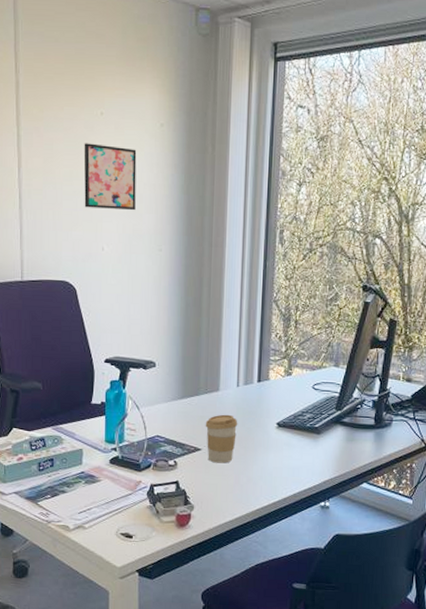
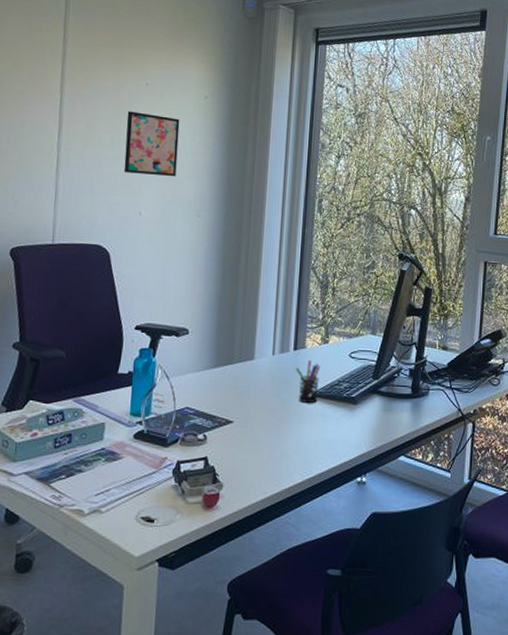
coffee cup: present [205,414,238,463] -> none [238,384,273,437]
pen holder: none [260,392,285,433] -> present [296,360,321,404]

